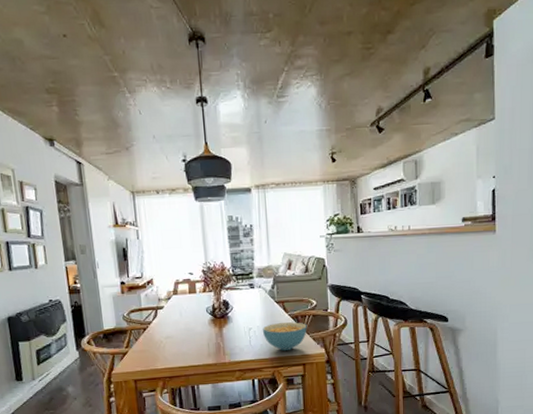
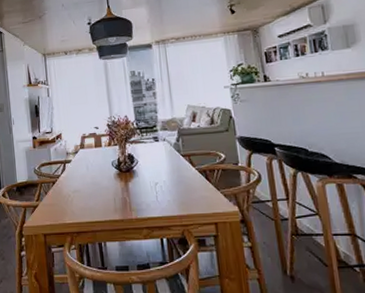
cereal bowl: present [262,322,307,351] -> none [168,177,217,208]

